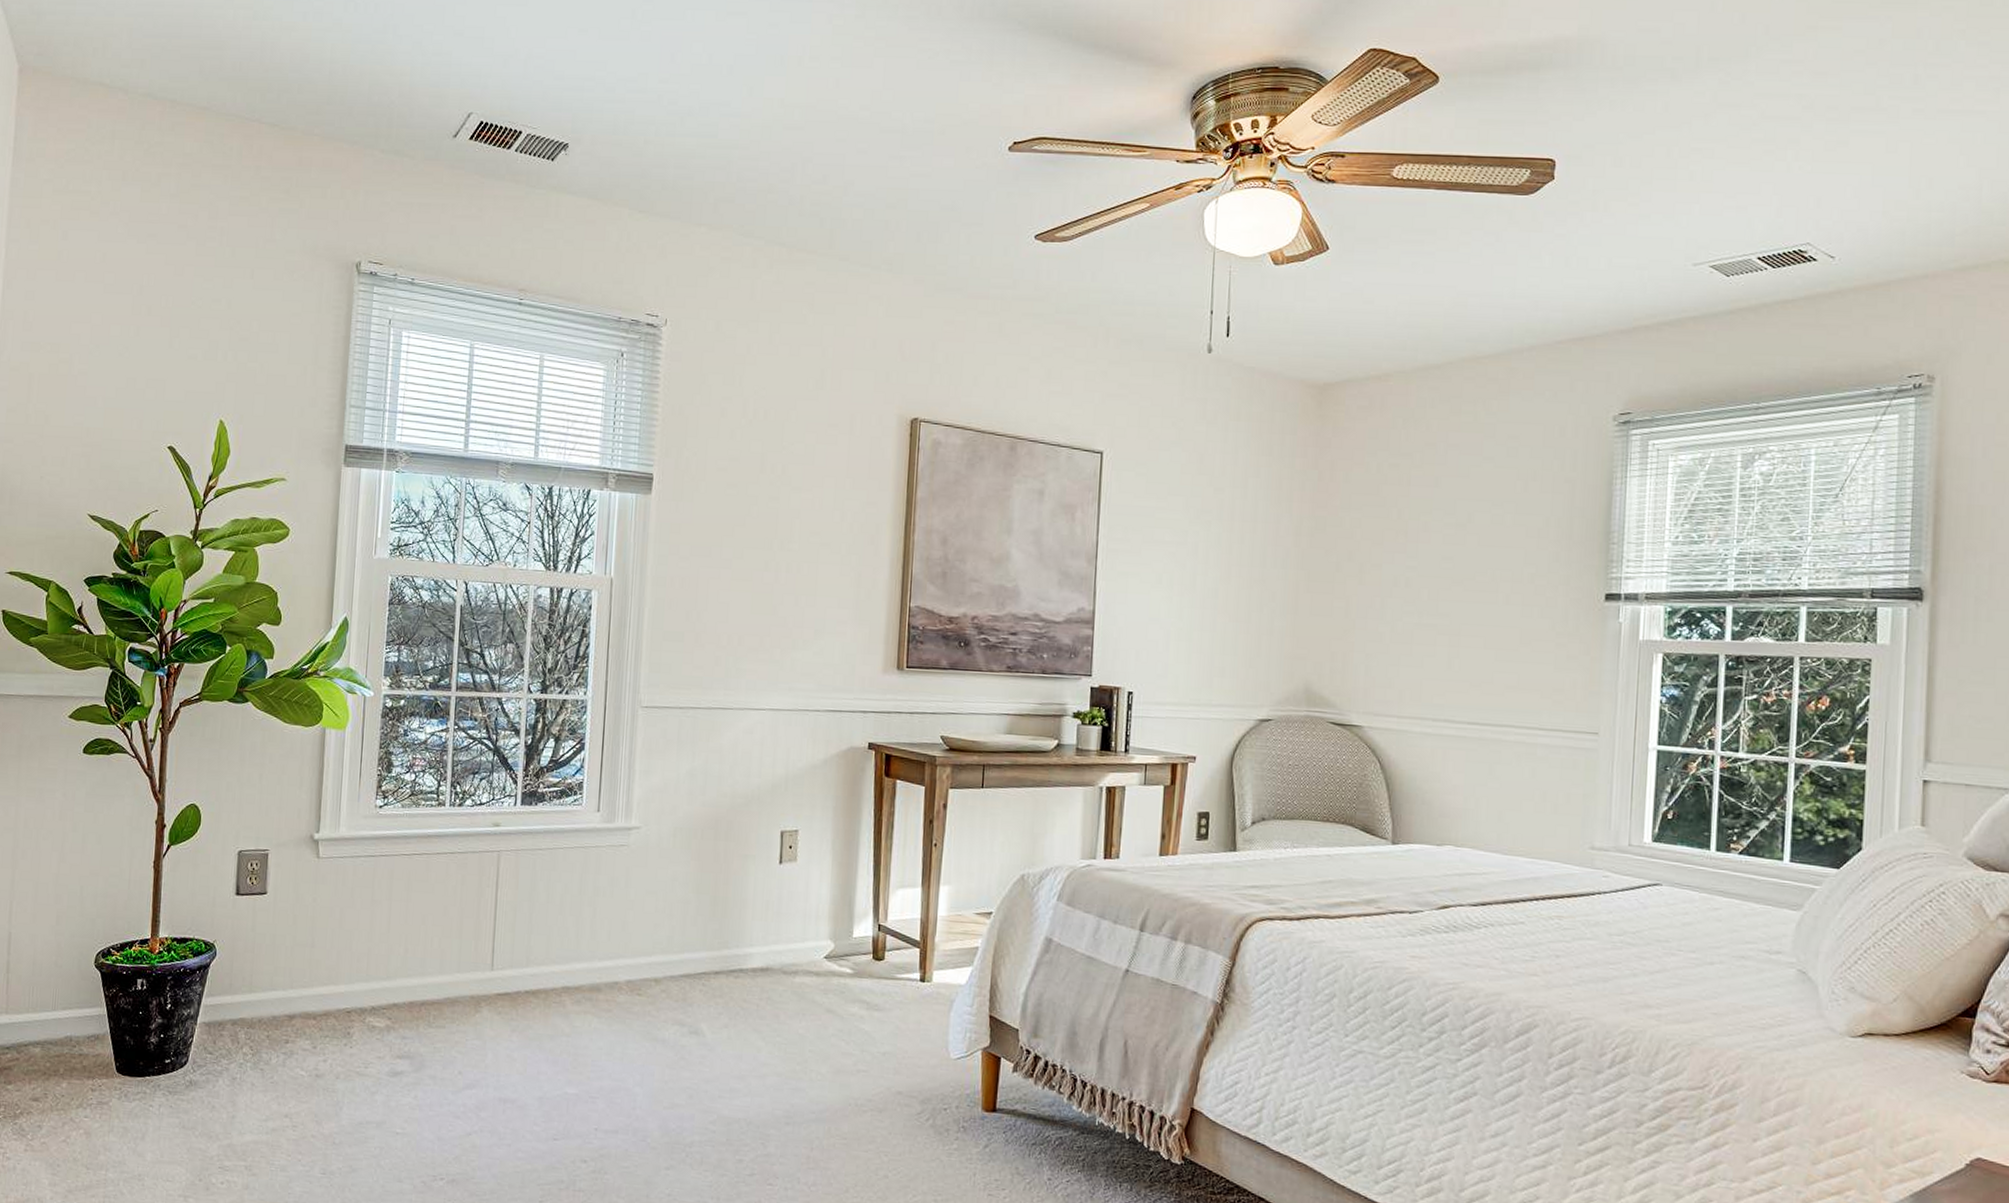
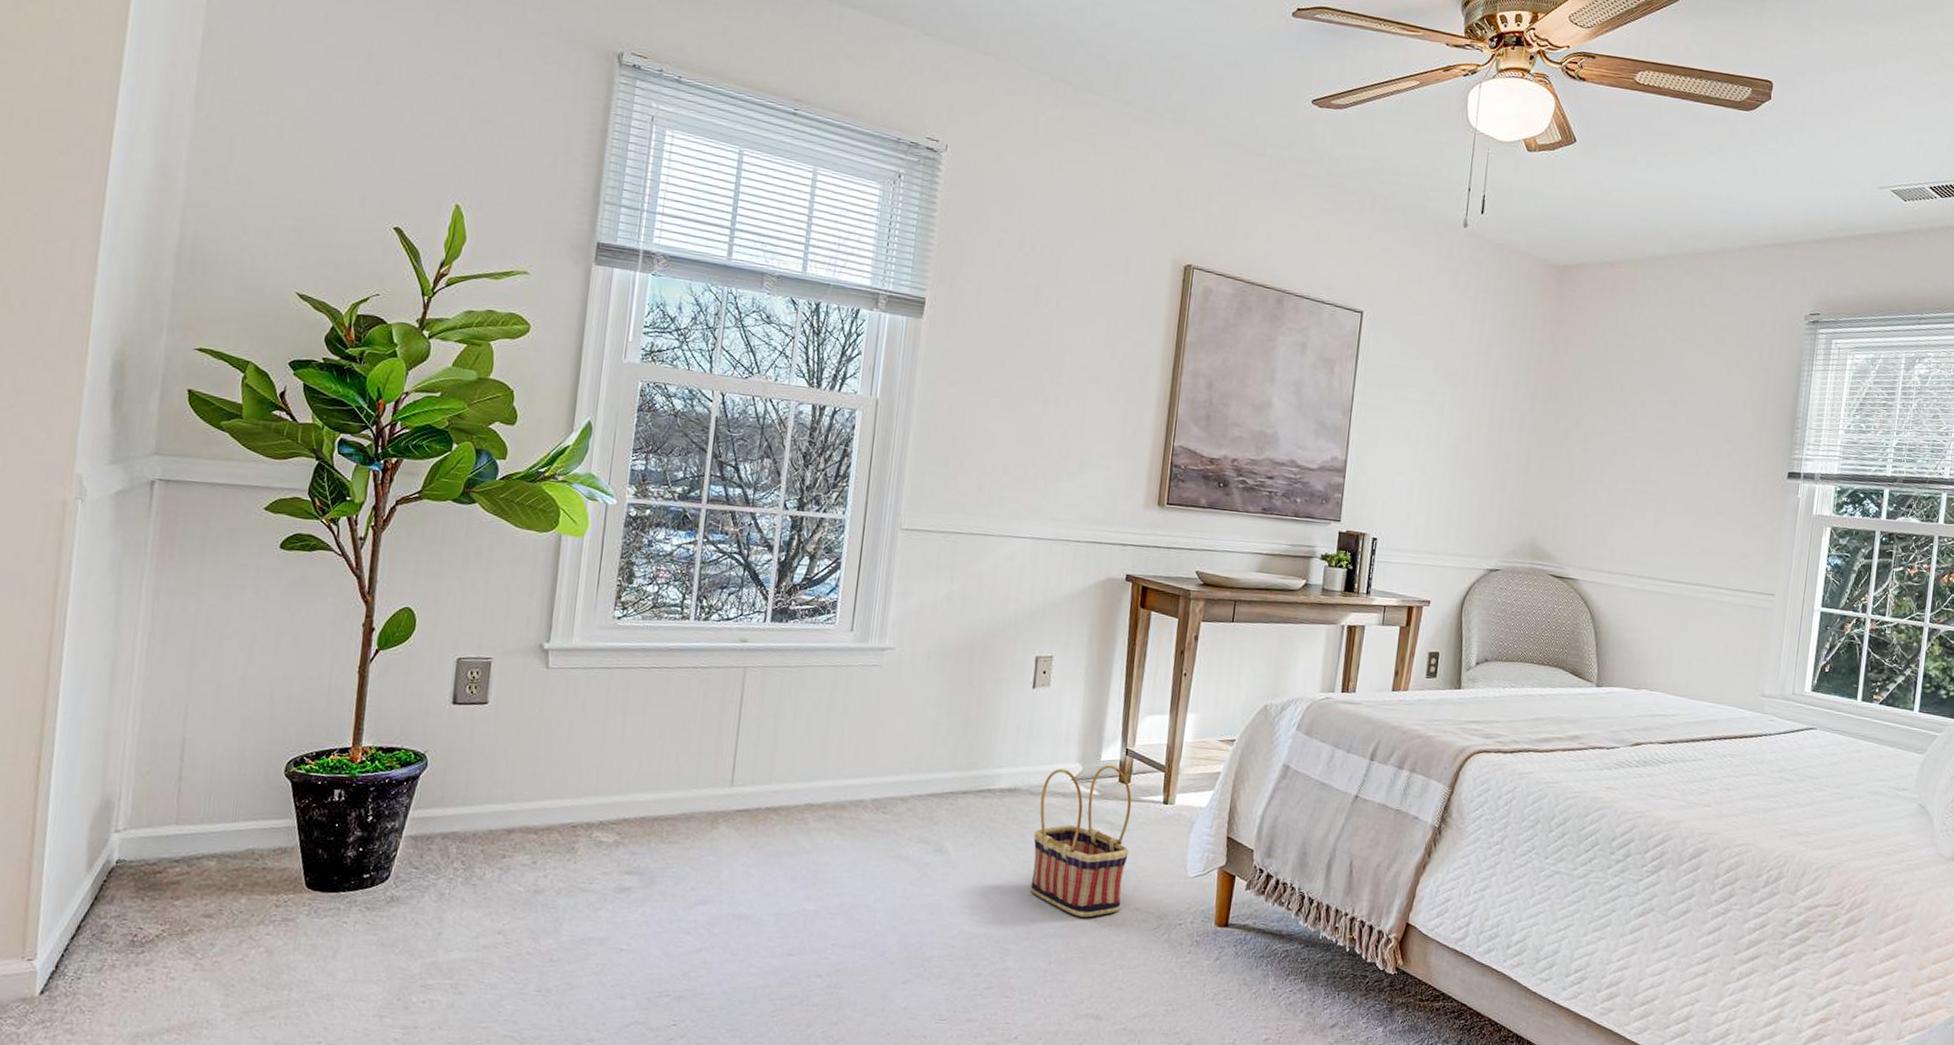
basket: none [788,941,887,1102] -> present [1030,764,1132,918]

